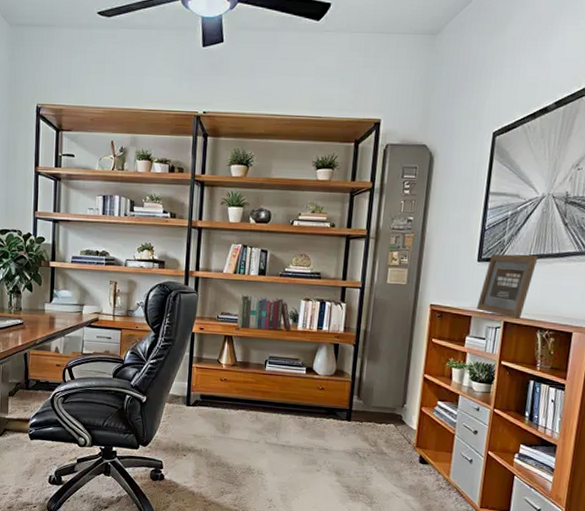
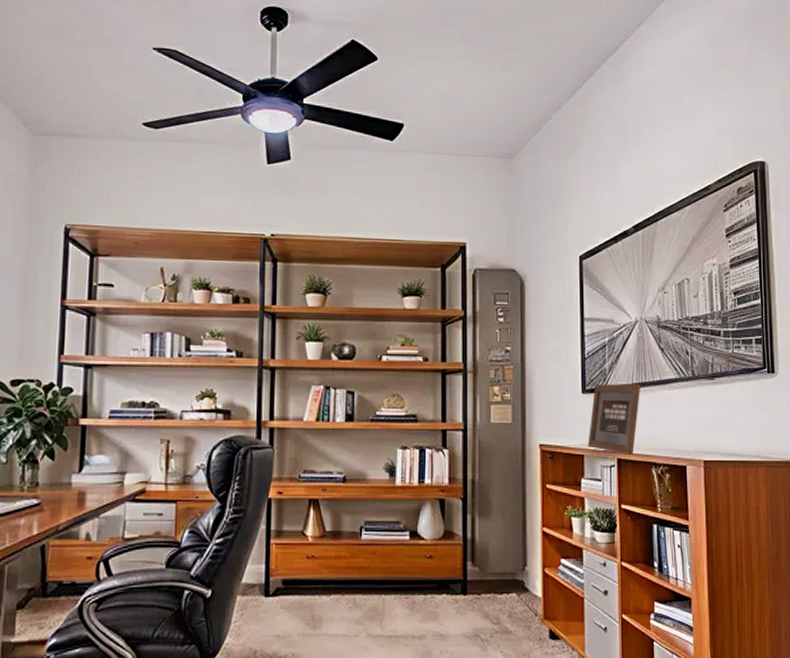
books: present [237,294,291,331] -> none [323,446,388,489]

